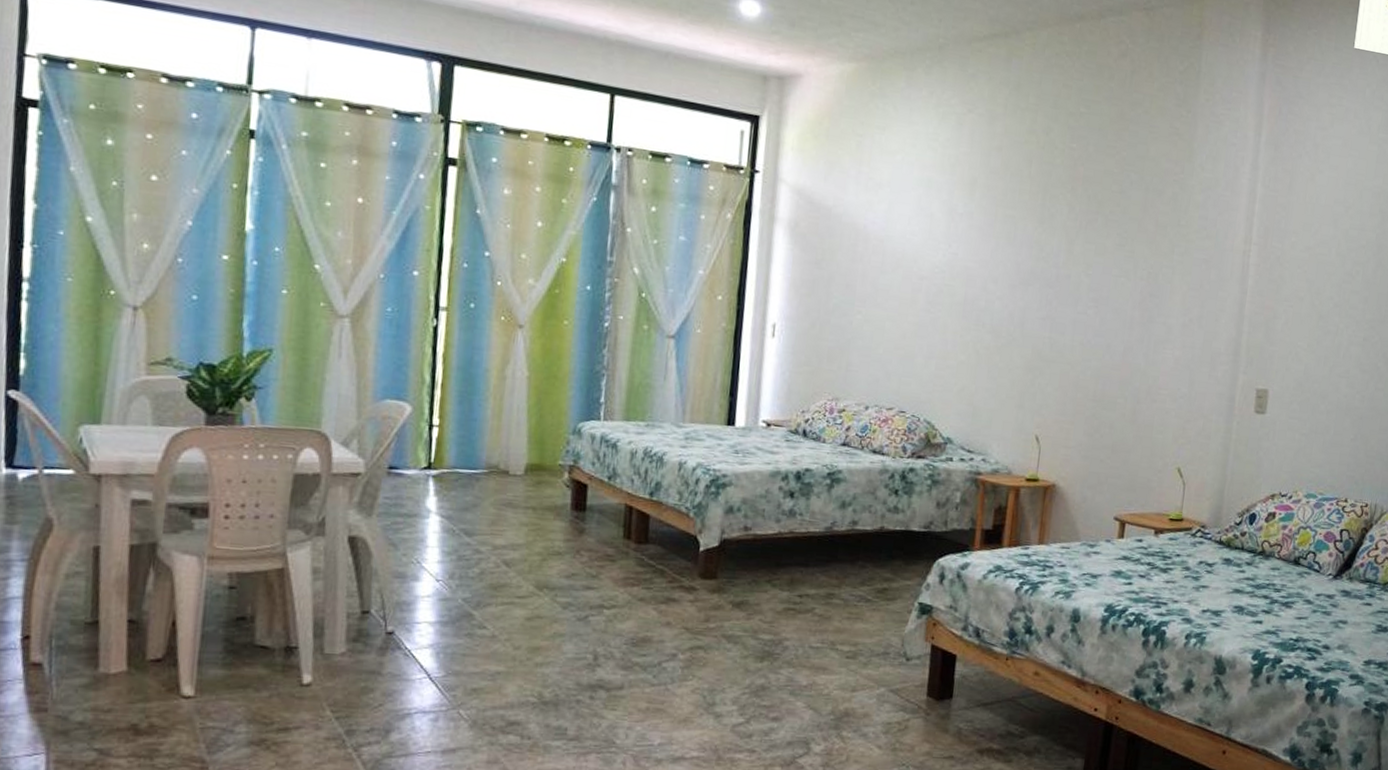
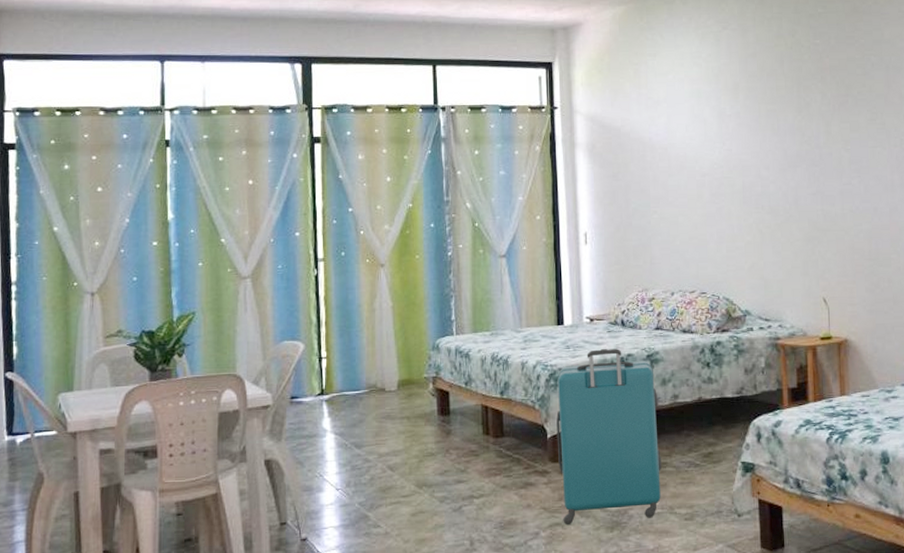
suitcase: none [706,458,834,652] -> present [556,349,661,526]

